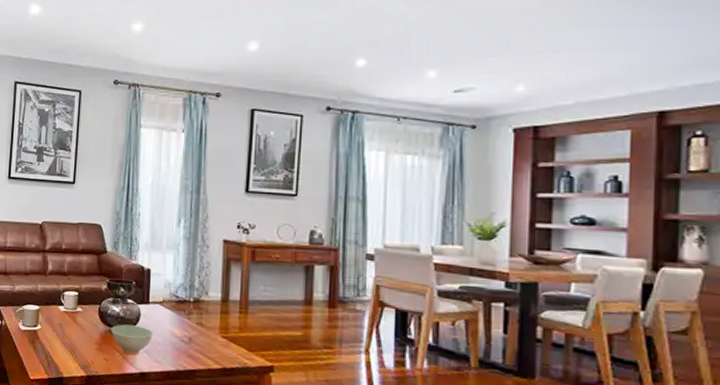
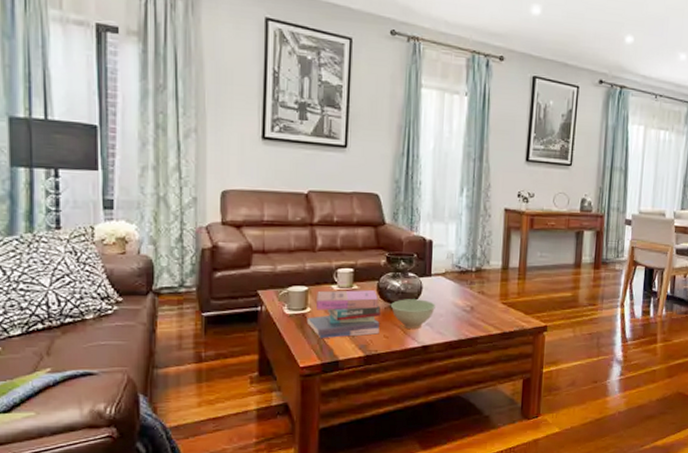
books: none [37,310,102,357] -> present [306,290,382,339]

